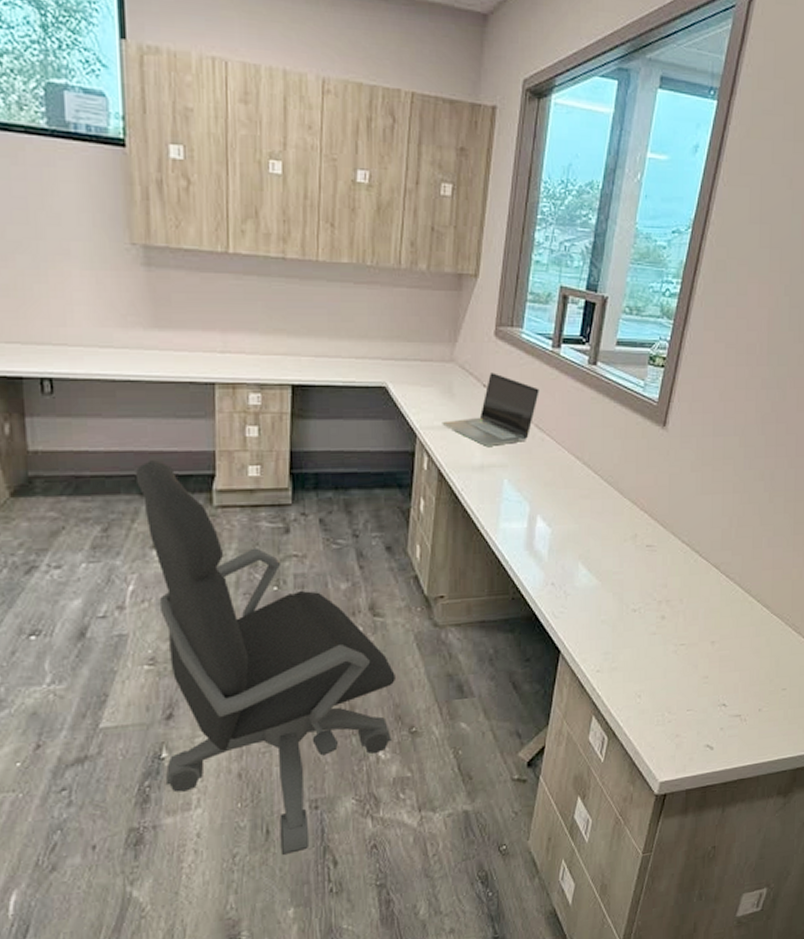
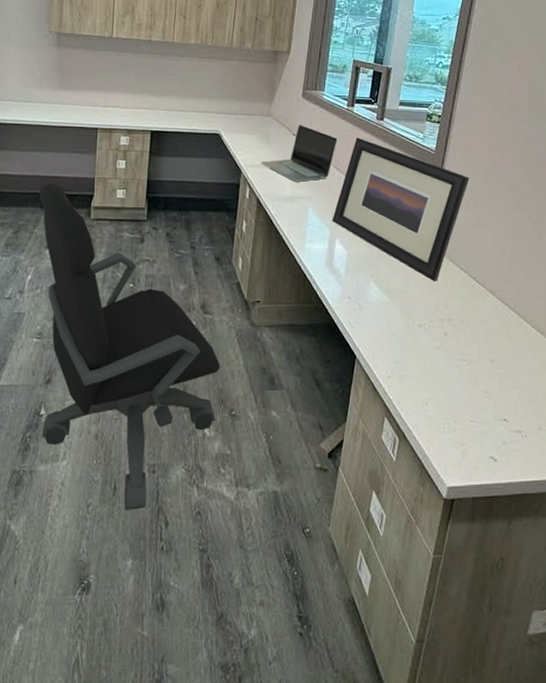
picture frame: none [532,387,696,558] -> present [332,137,470,281]

